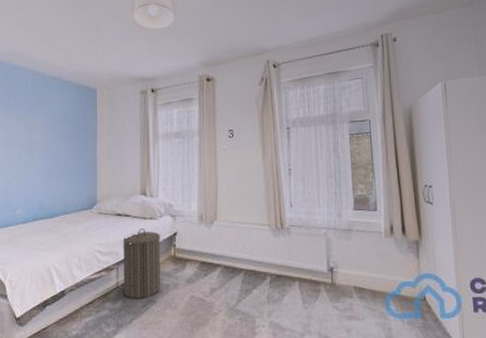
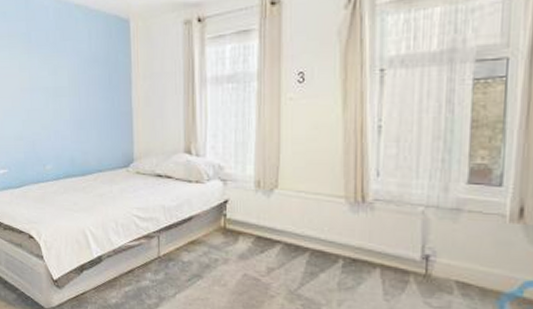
laundry hamper: present [123,228,161,300] -> none [164,193,209,273]

